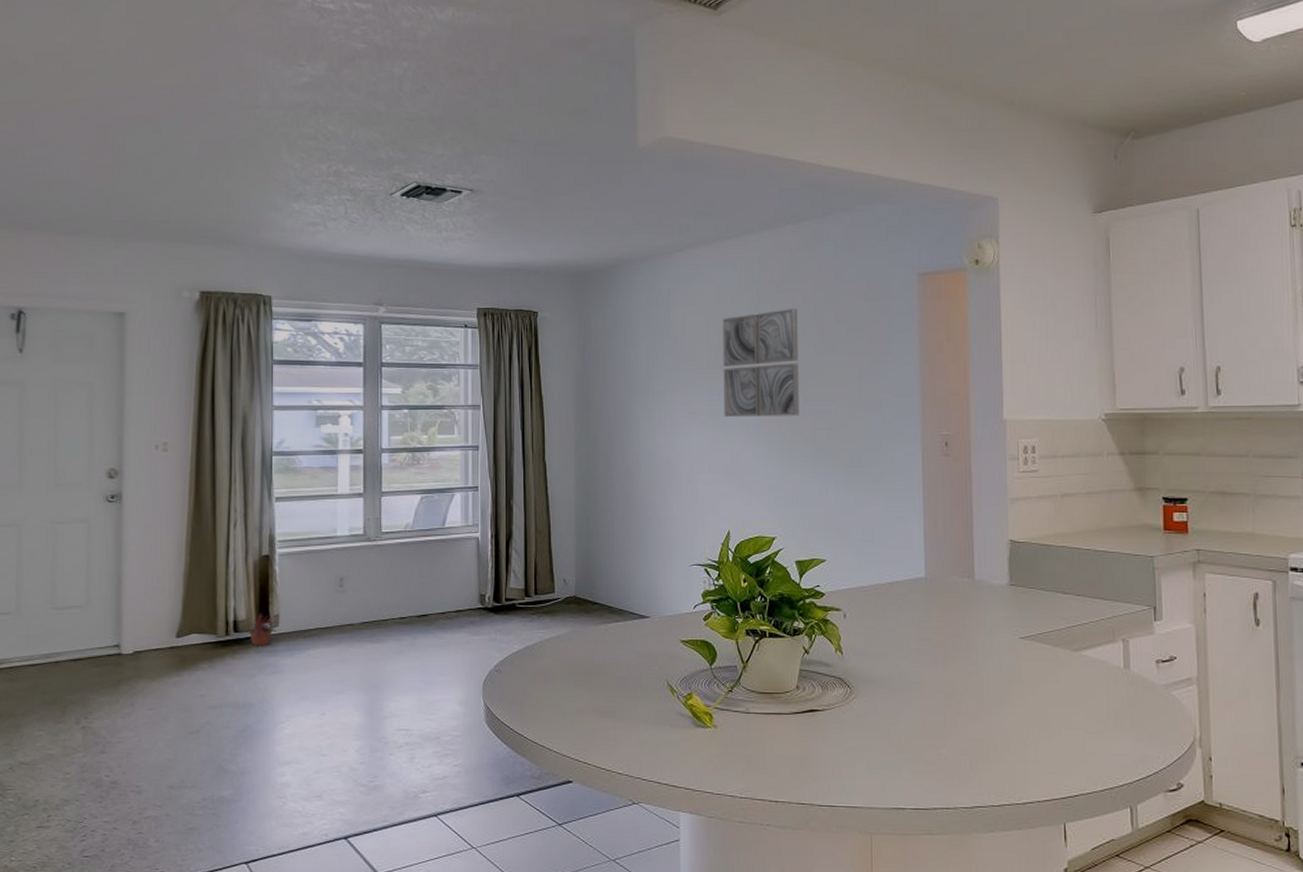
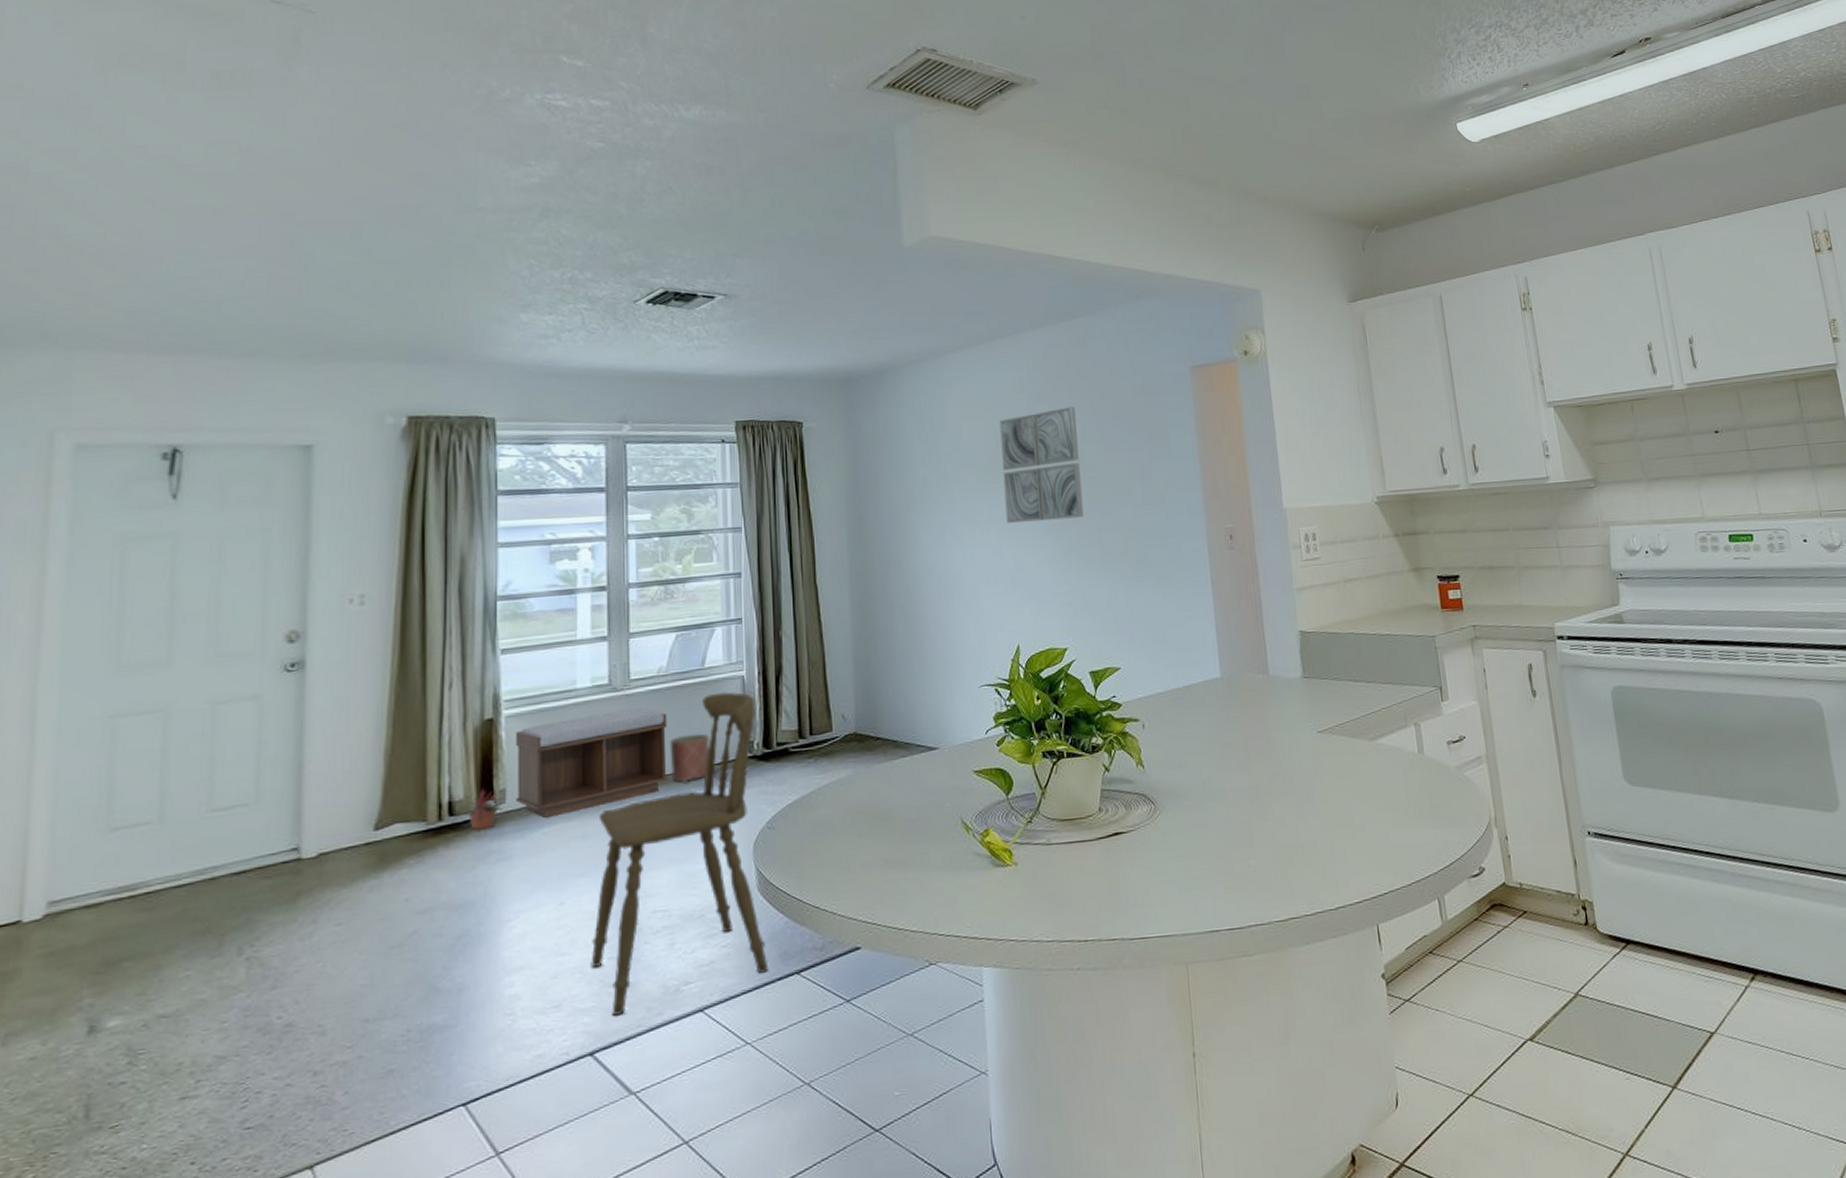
bench: none [287,556,412,642] -> present [516,707,669,818]
dining chair: none [346,550,493,810] -> present [591,691,769,1016]
planter: none [413,583,448,624] -> present [669,733,710,782]

